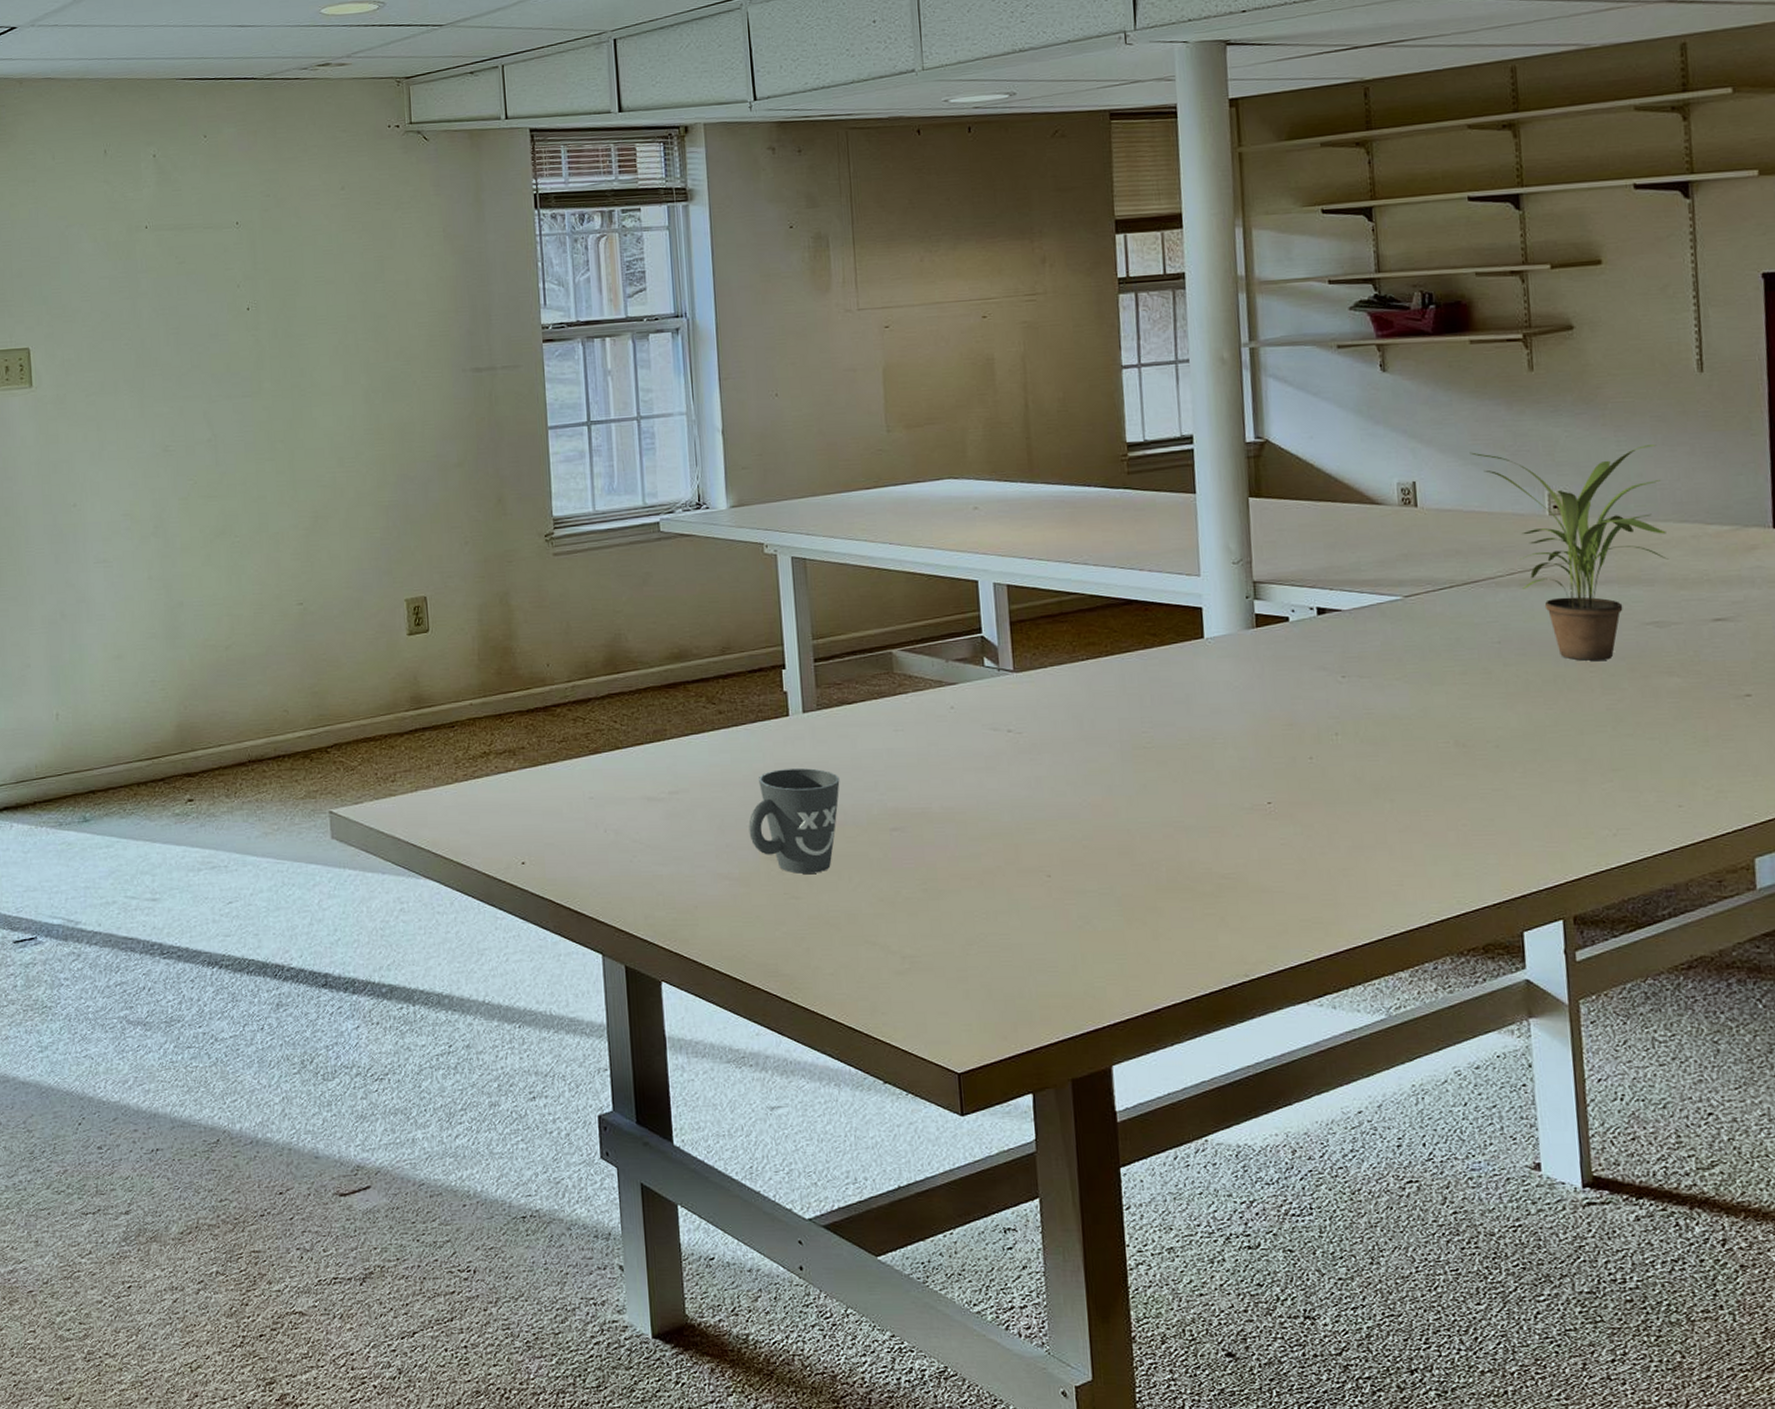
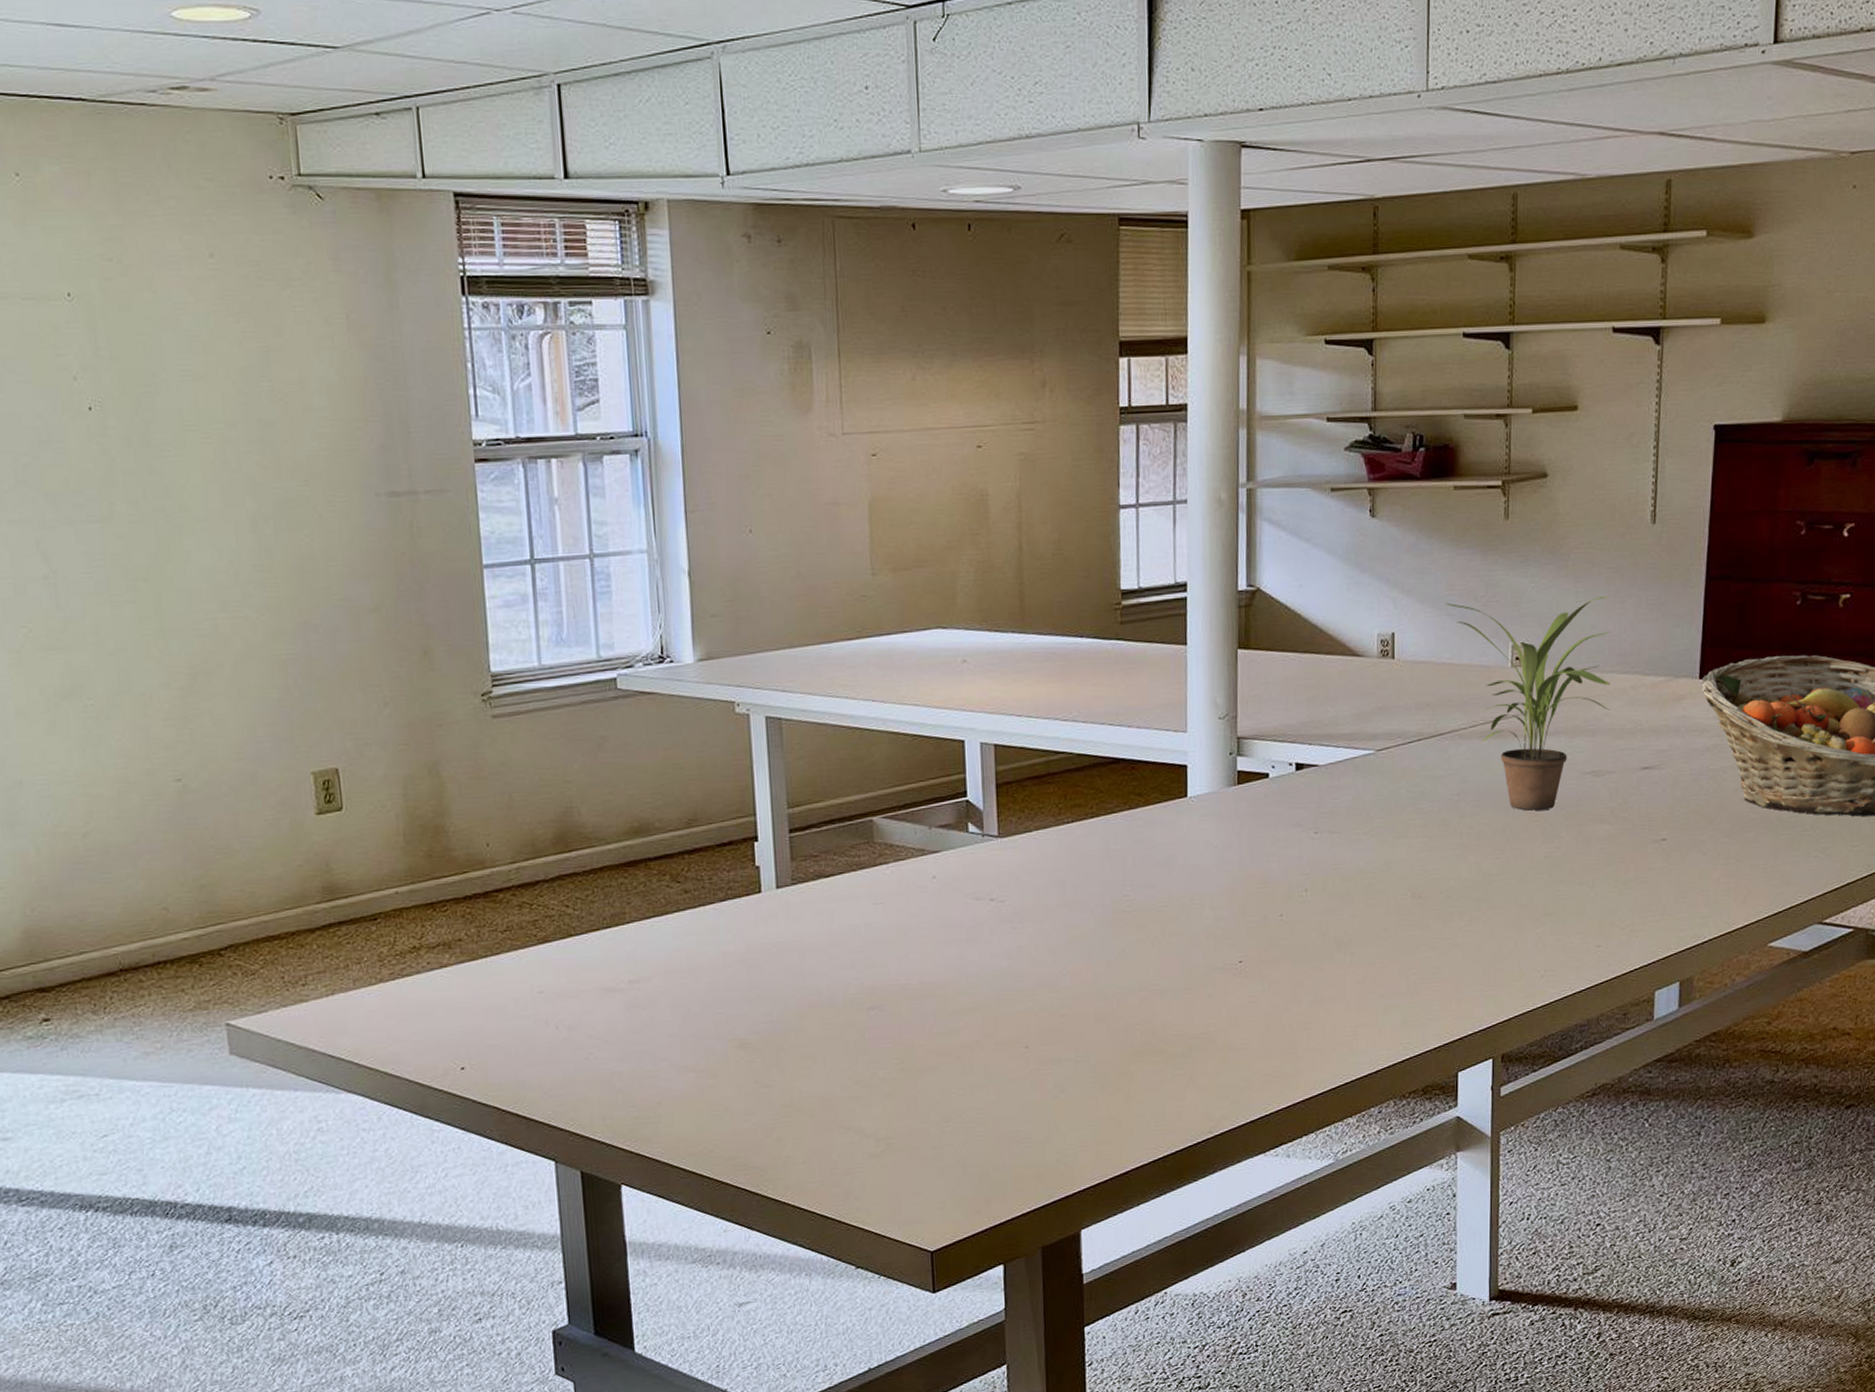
mug: present [748,768,840,874] -> none [716,948,815,1061]

